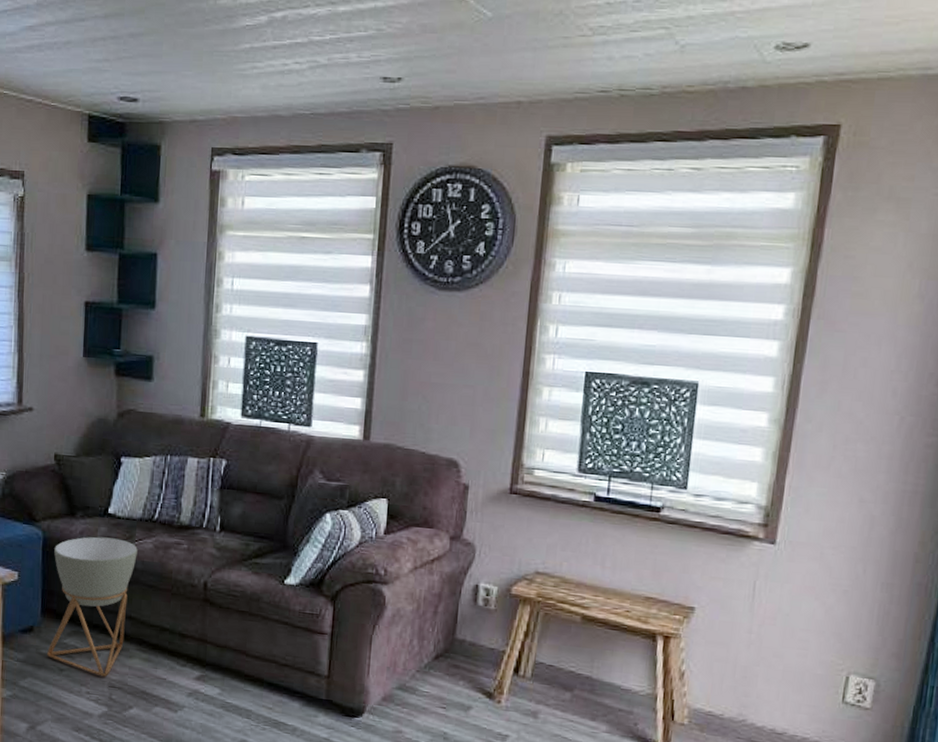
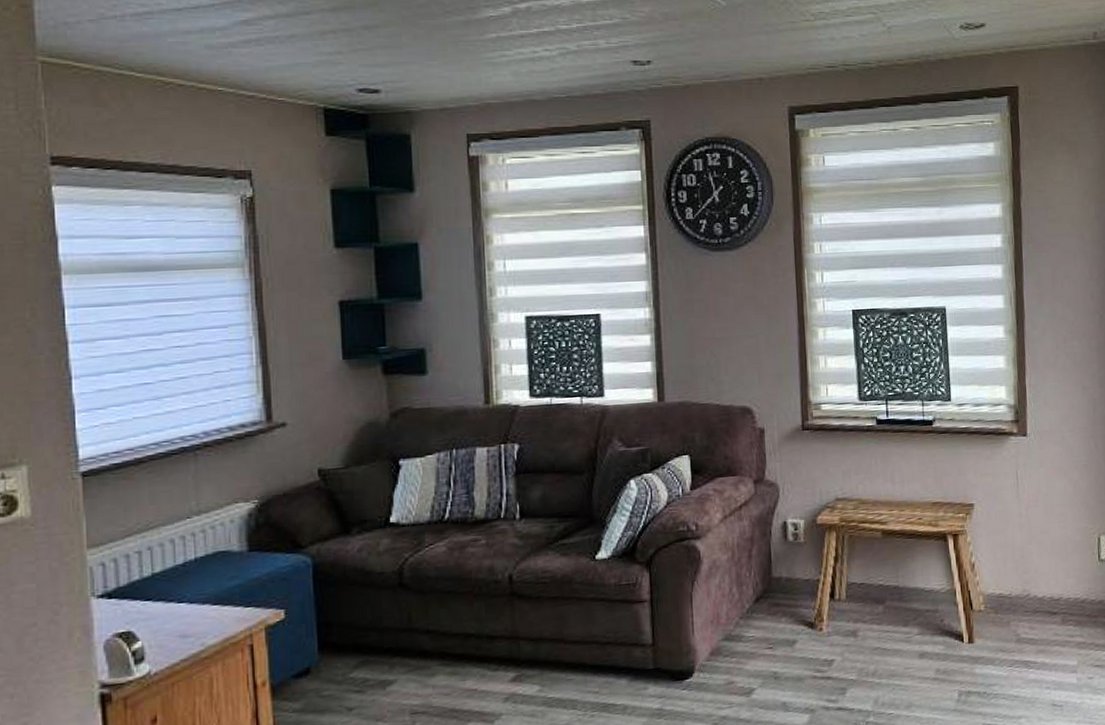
planter: present [47,537,138,677] -> none [328,548,429,706]

